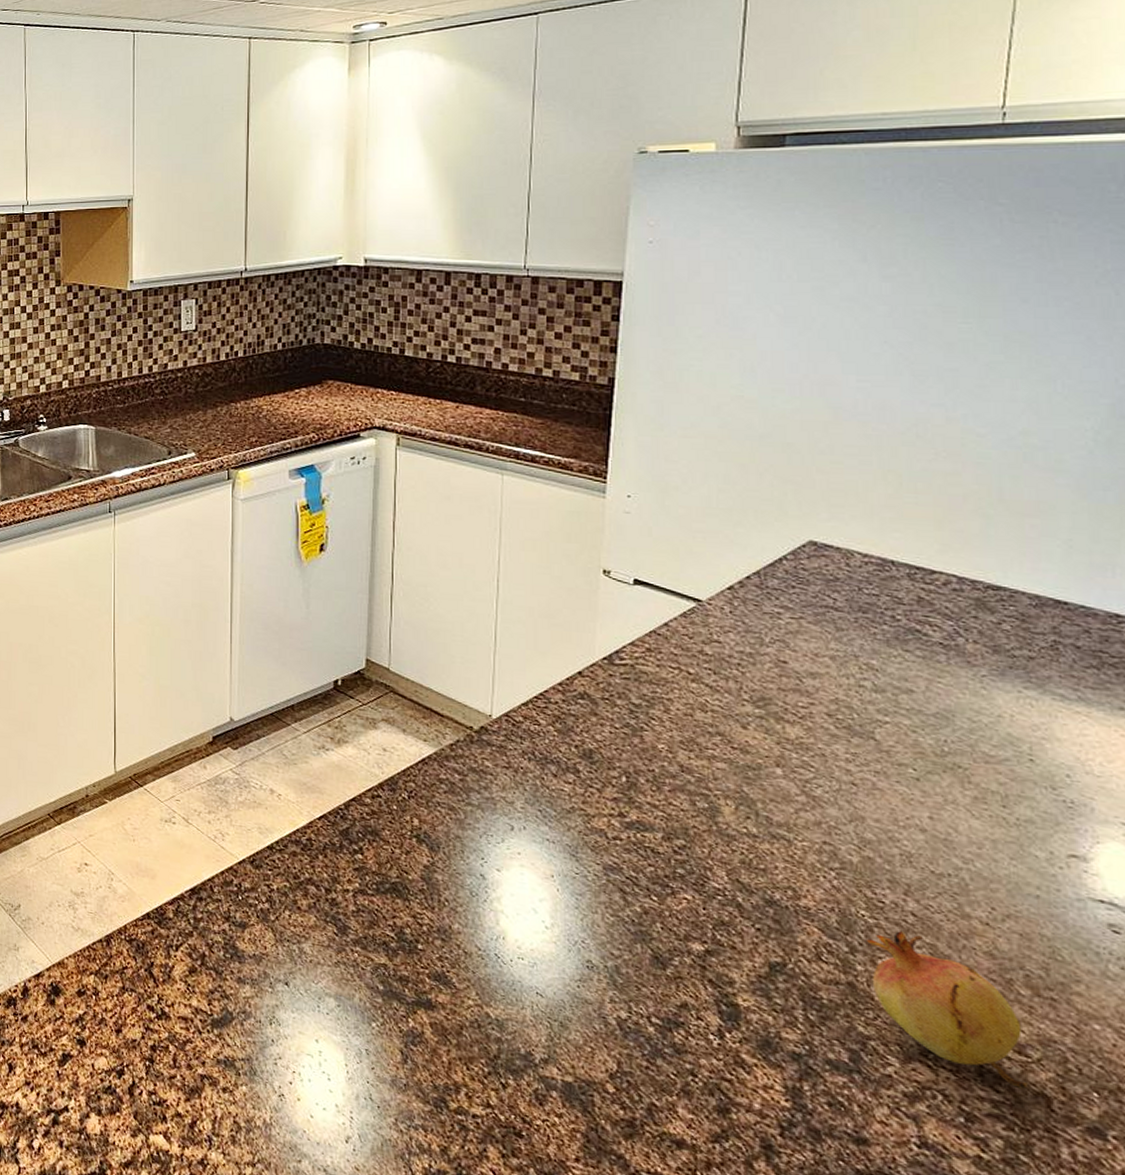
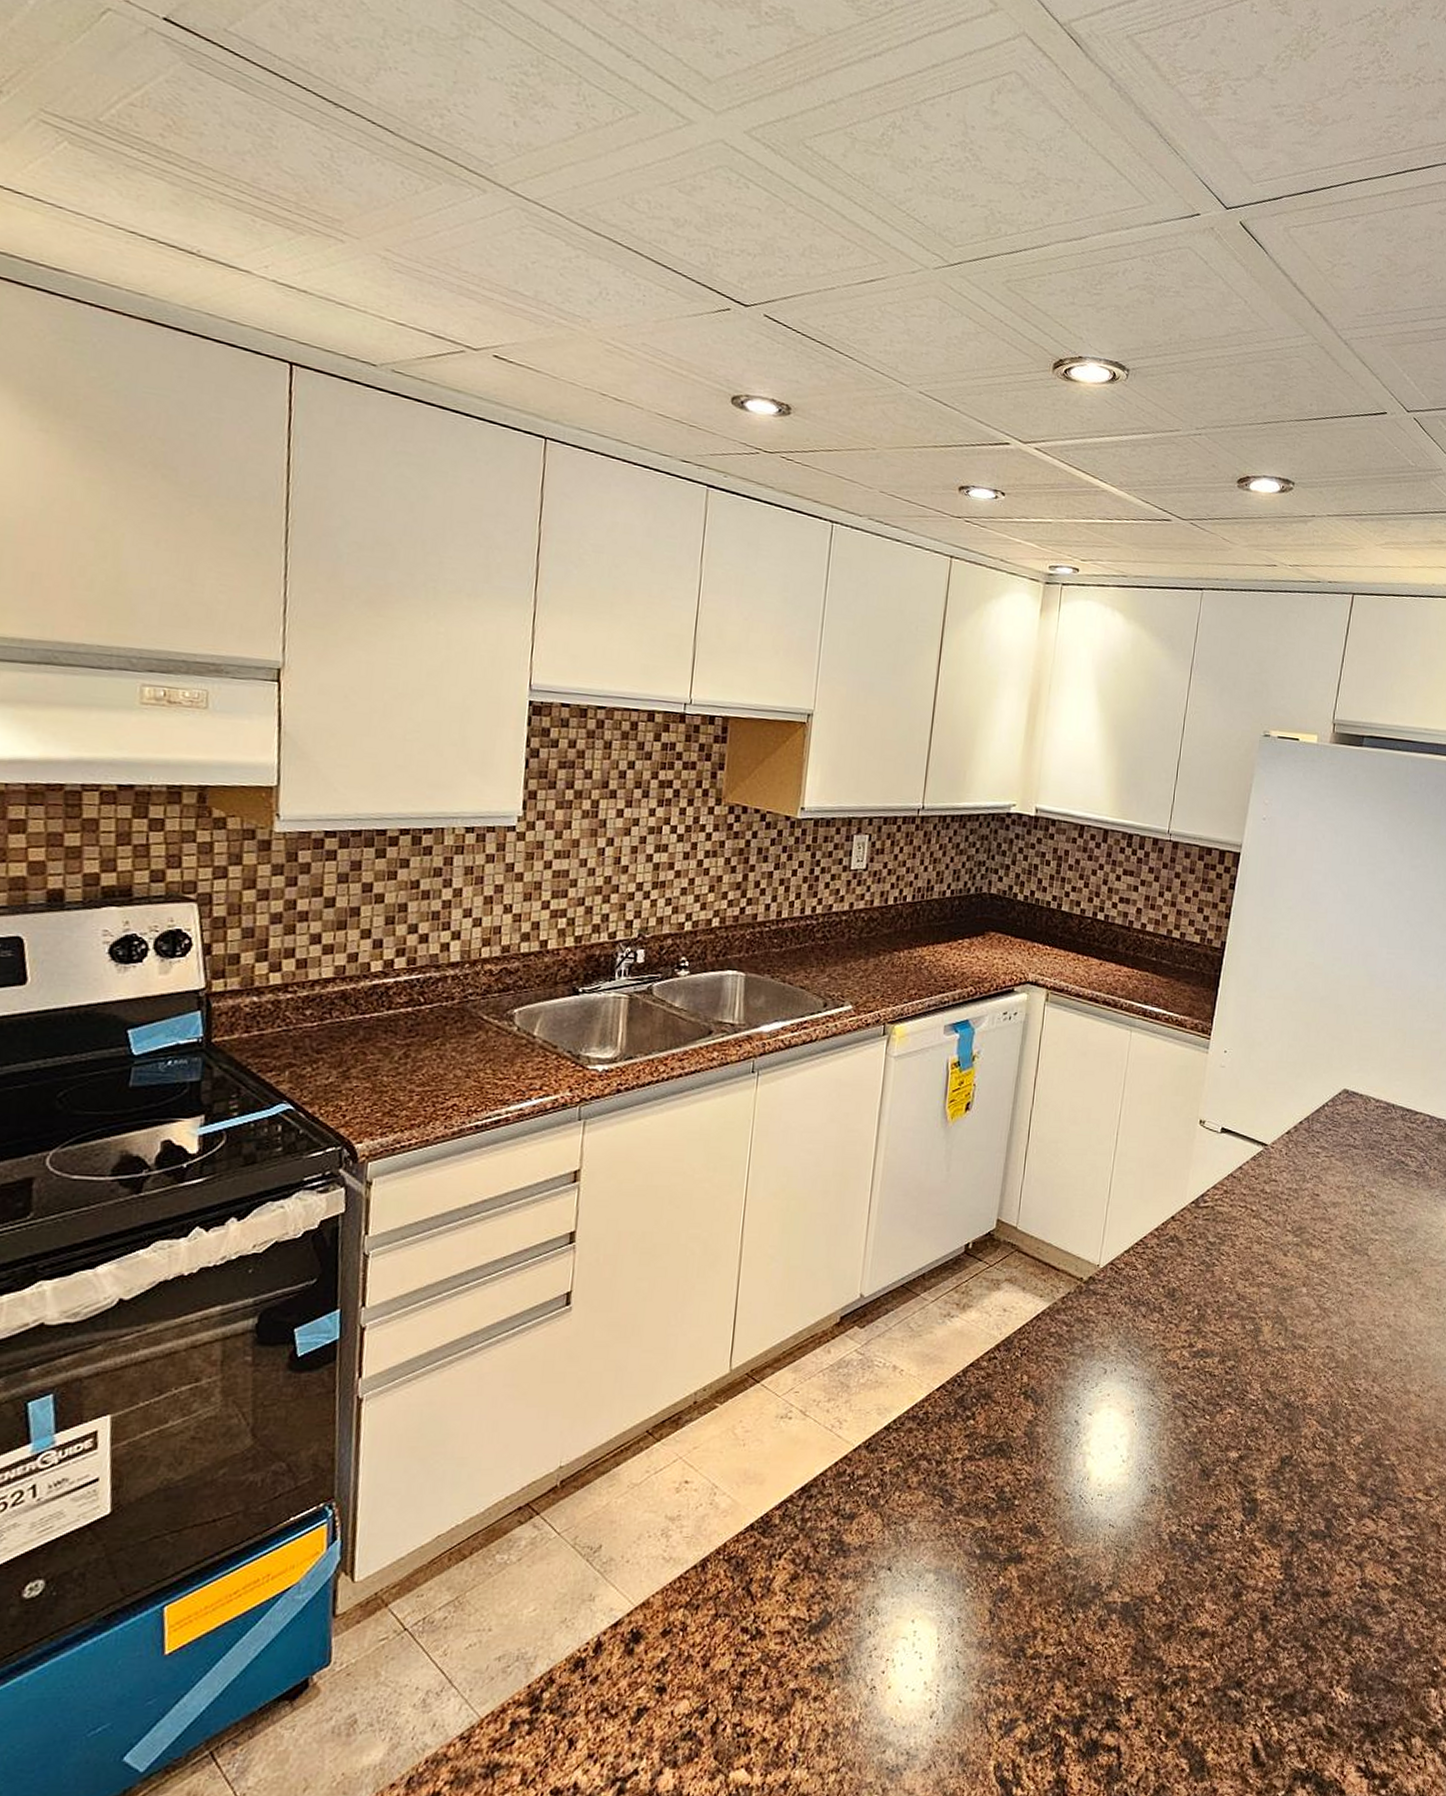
fruit: present [867,931,1028,1091] -> none [1345,1412,1430,1524]

